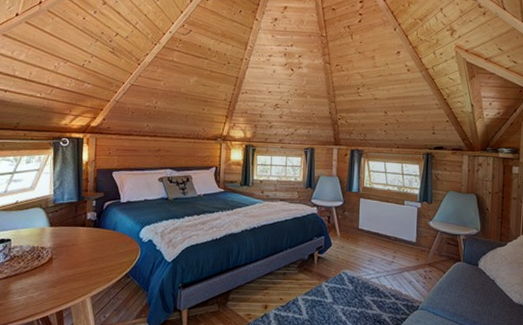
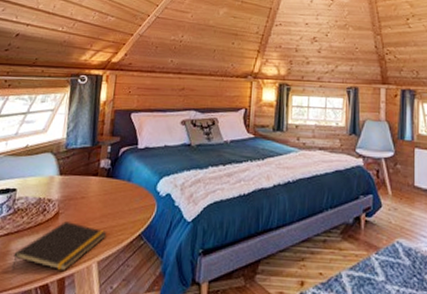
notepad: none [14,265,97,307] -> present [11,221,107,272]

